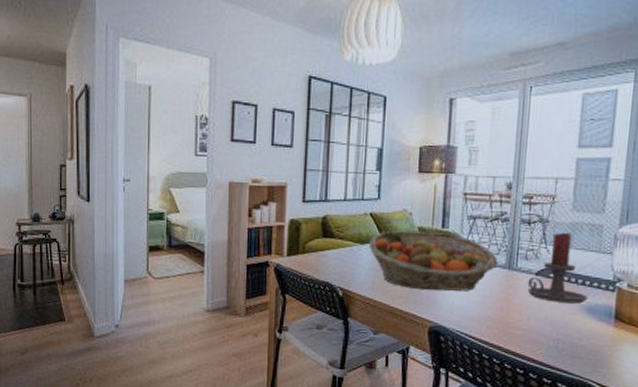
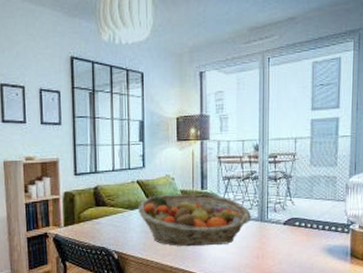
candle holder: present [527,232,589,304] -> none [278,185,328,247]

